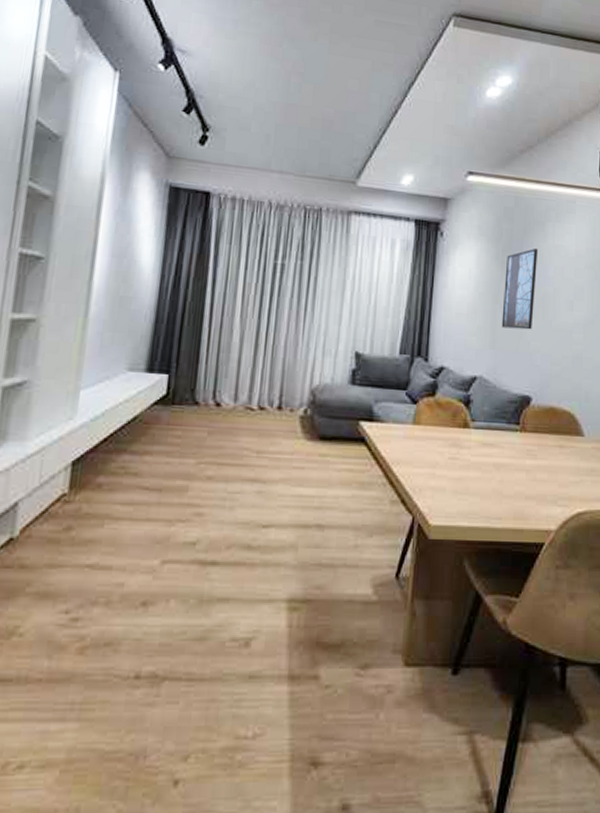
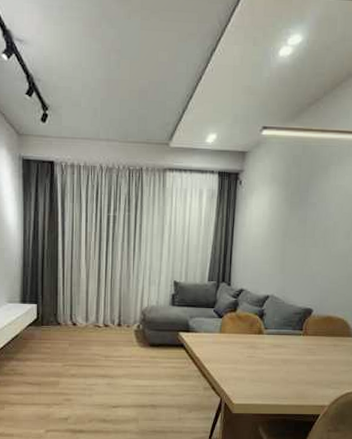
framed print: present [501,248,537,330] -> none [289,190,321,257]

